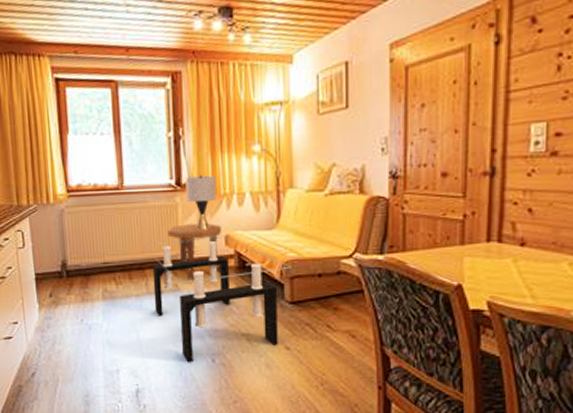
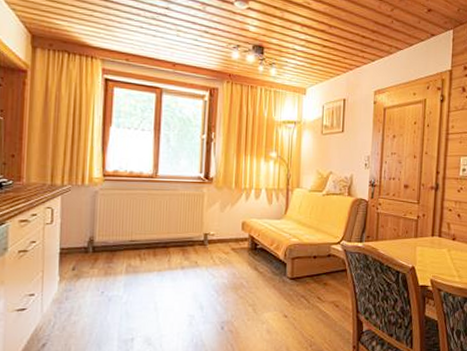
coffee table: present [142,235,293,363] -> none [169,222,295,331]
side table: present [167,223,223,280] -> none [193,211,241,258]
lamp: present [185,175,217,230] -> none [212,172,239,216]

